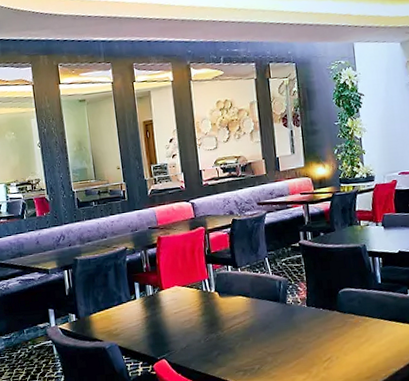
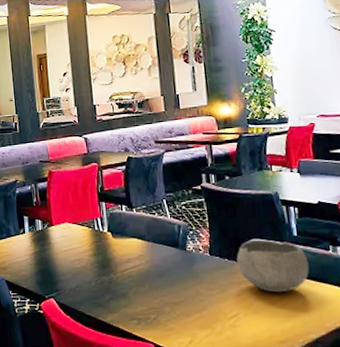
bowl: none [330,288,391,335] -> present [236,239,309,293]

